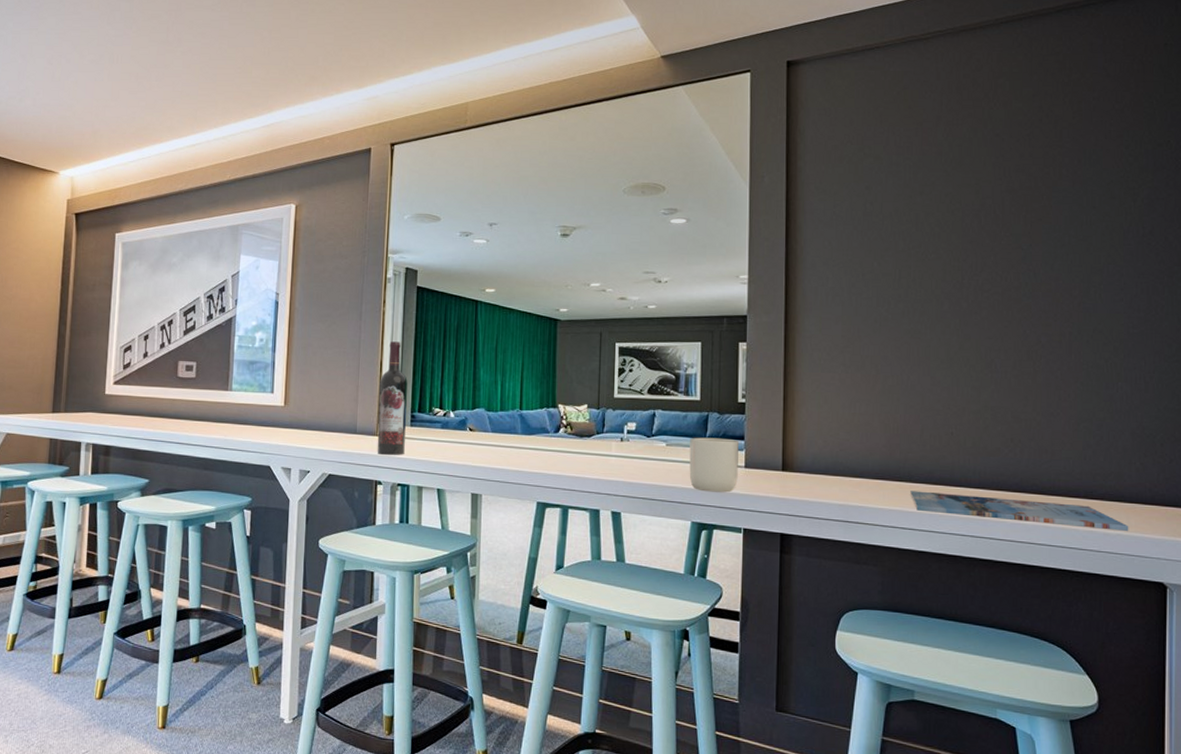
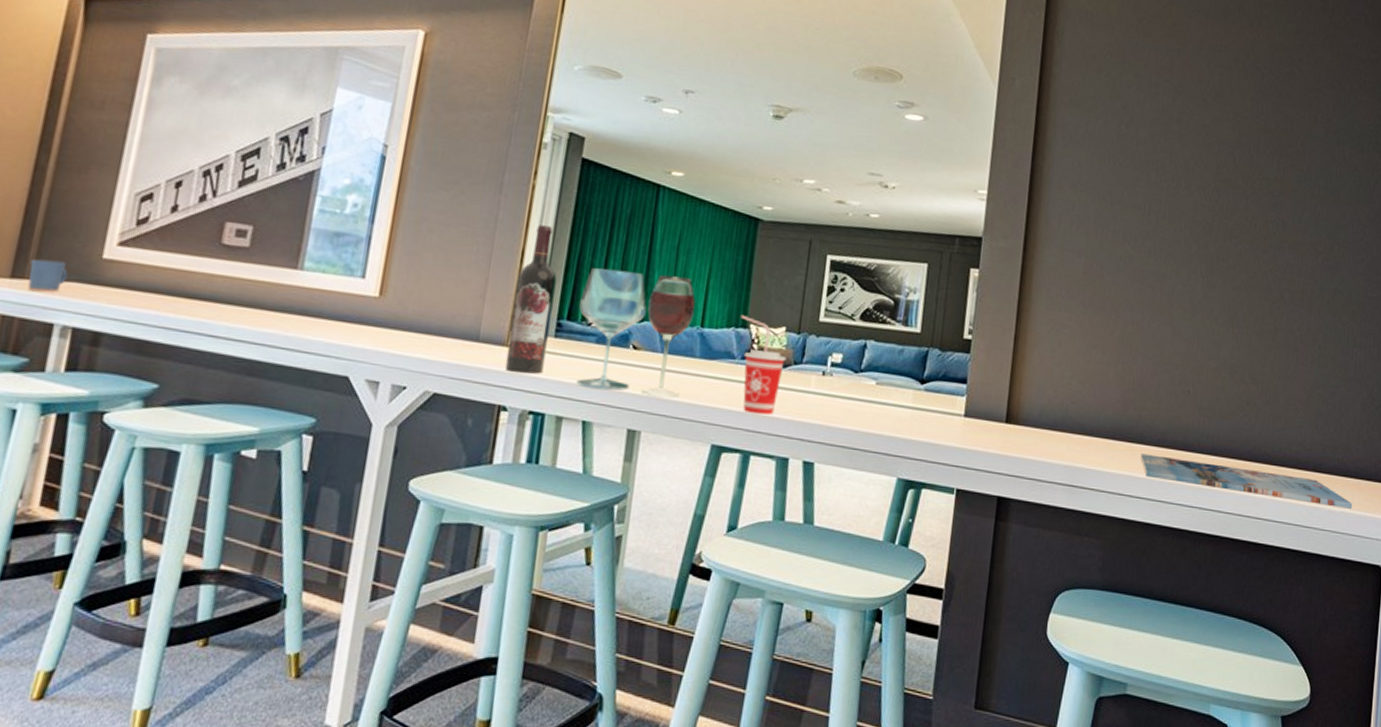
mug: none [63,398,86,420] -> present [27,258,68,292]
wine glass: none [426,370,477,465] -> present [576,268,647,391]
wineglass: none [478,371,514,468] -> present [641,275,696,399]
beverage cup: none [551,397,590,477] -> present [741,314,787,415]
mug: present [689,437,739,493] -> none [899,376,960,445]

